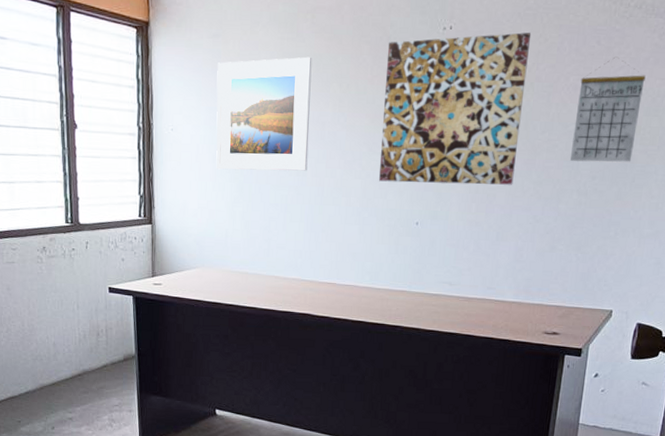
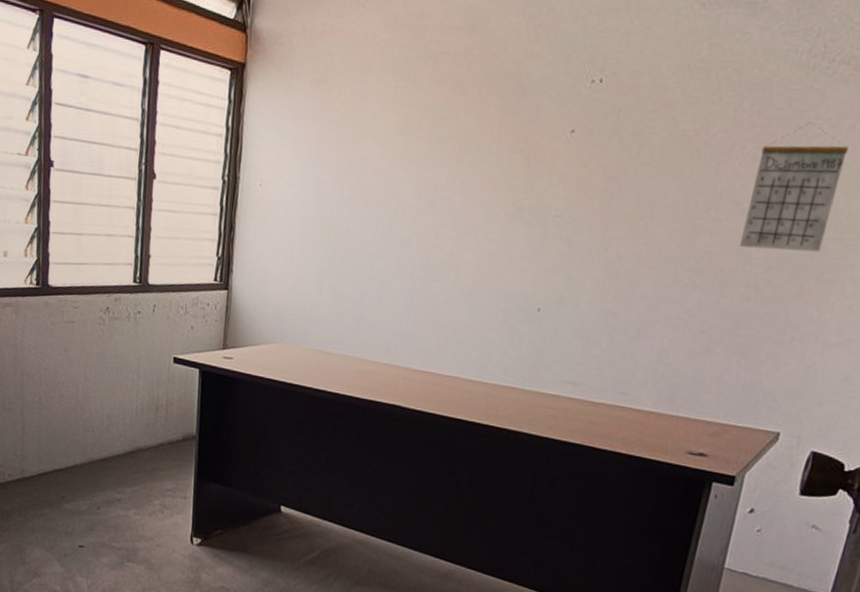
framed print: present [216,56,312,171] -> none [306,108,430,241]
wall art: present [379,32,532,185] -> none [497,89,703,272]

